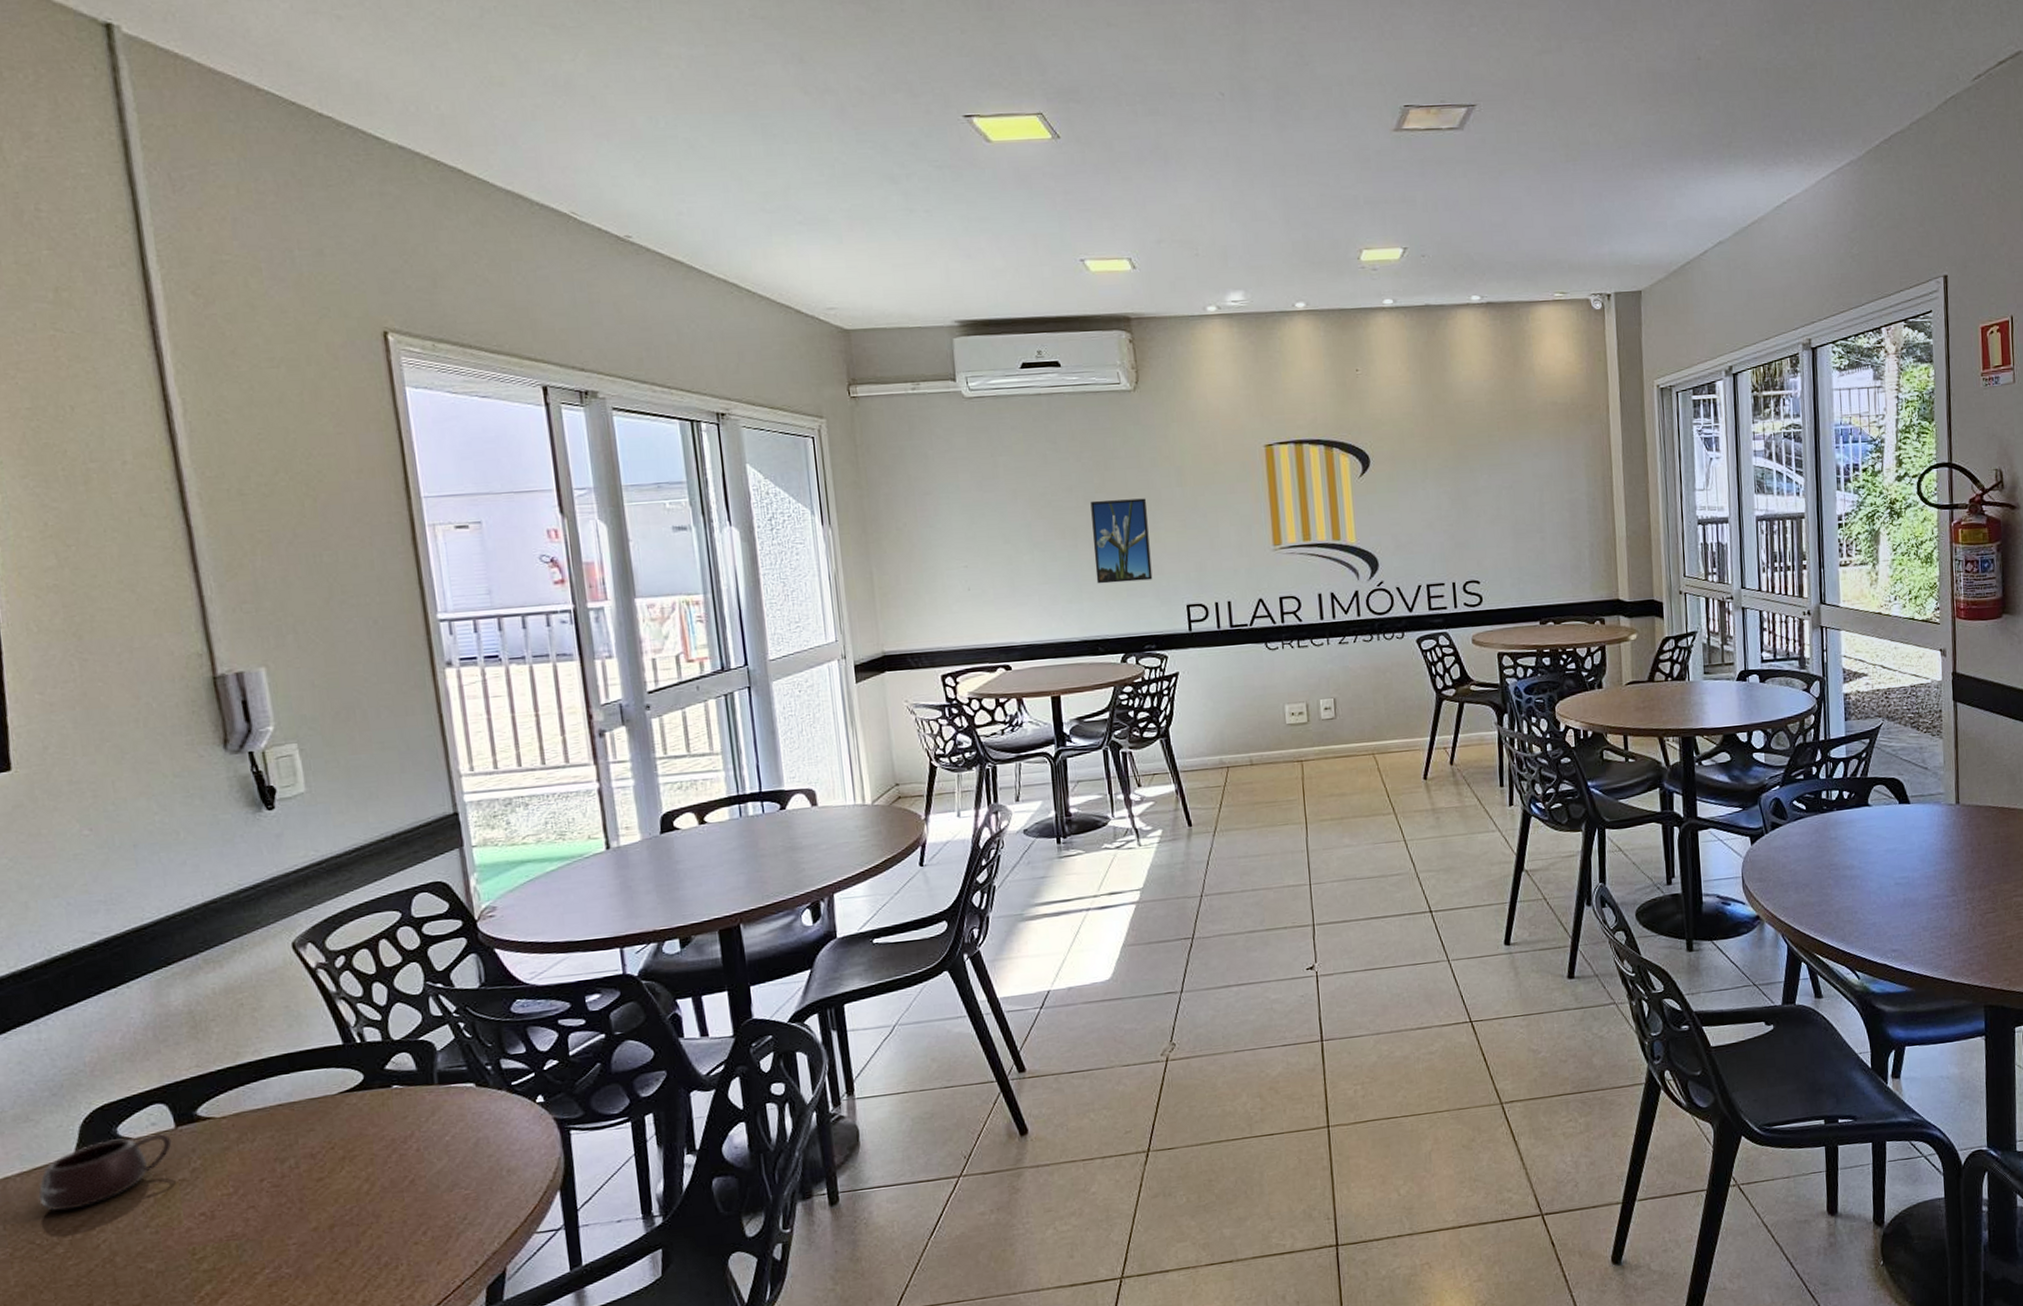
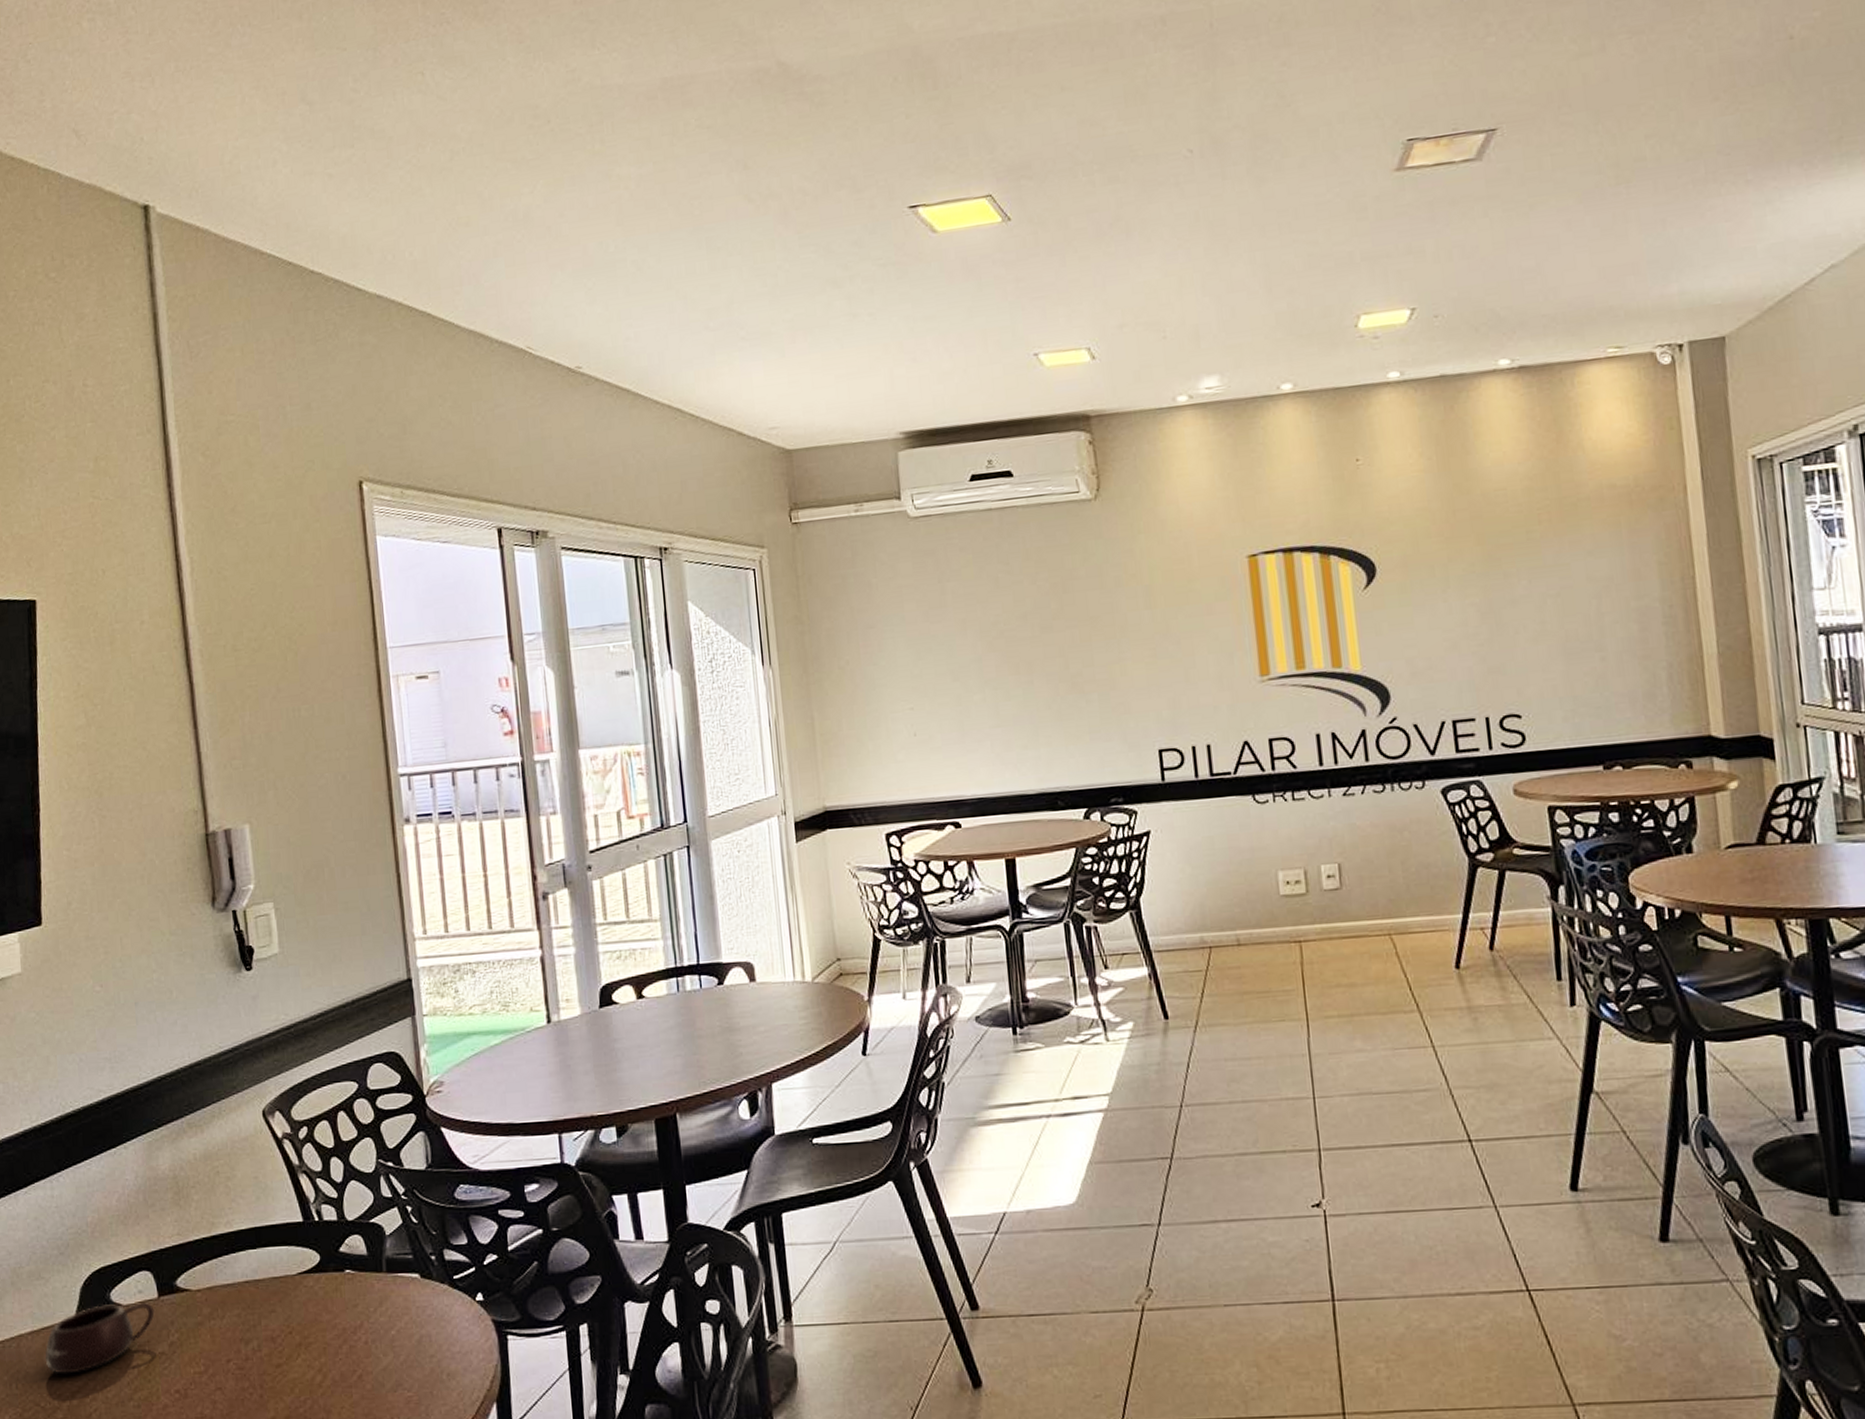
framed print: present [1090,498,1153,584] -> none [1047,624,1119,727]

